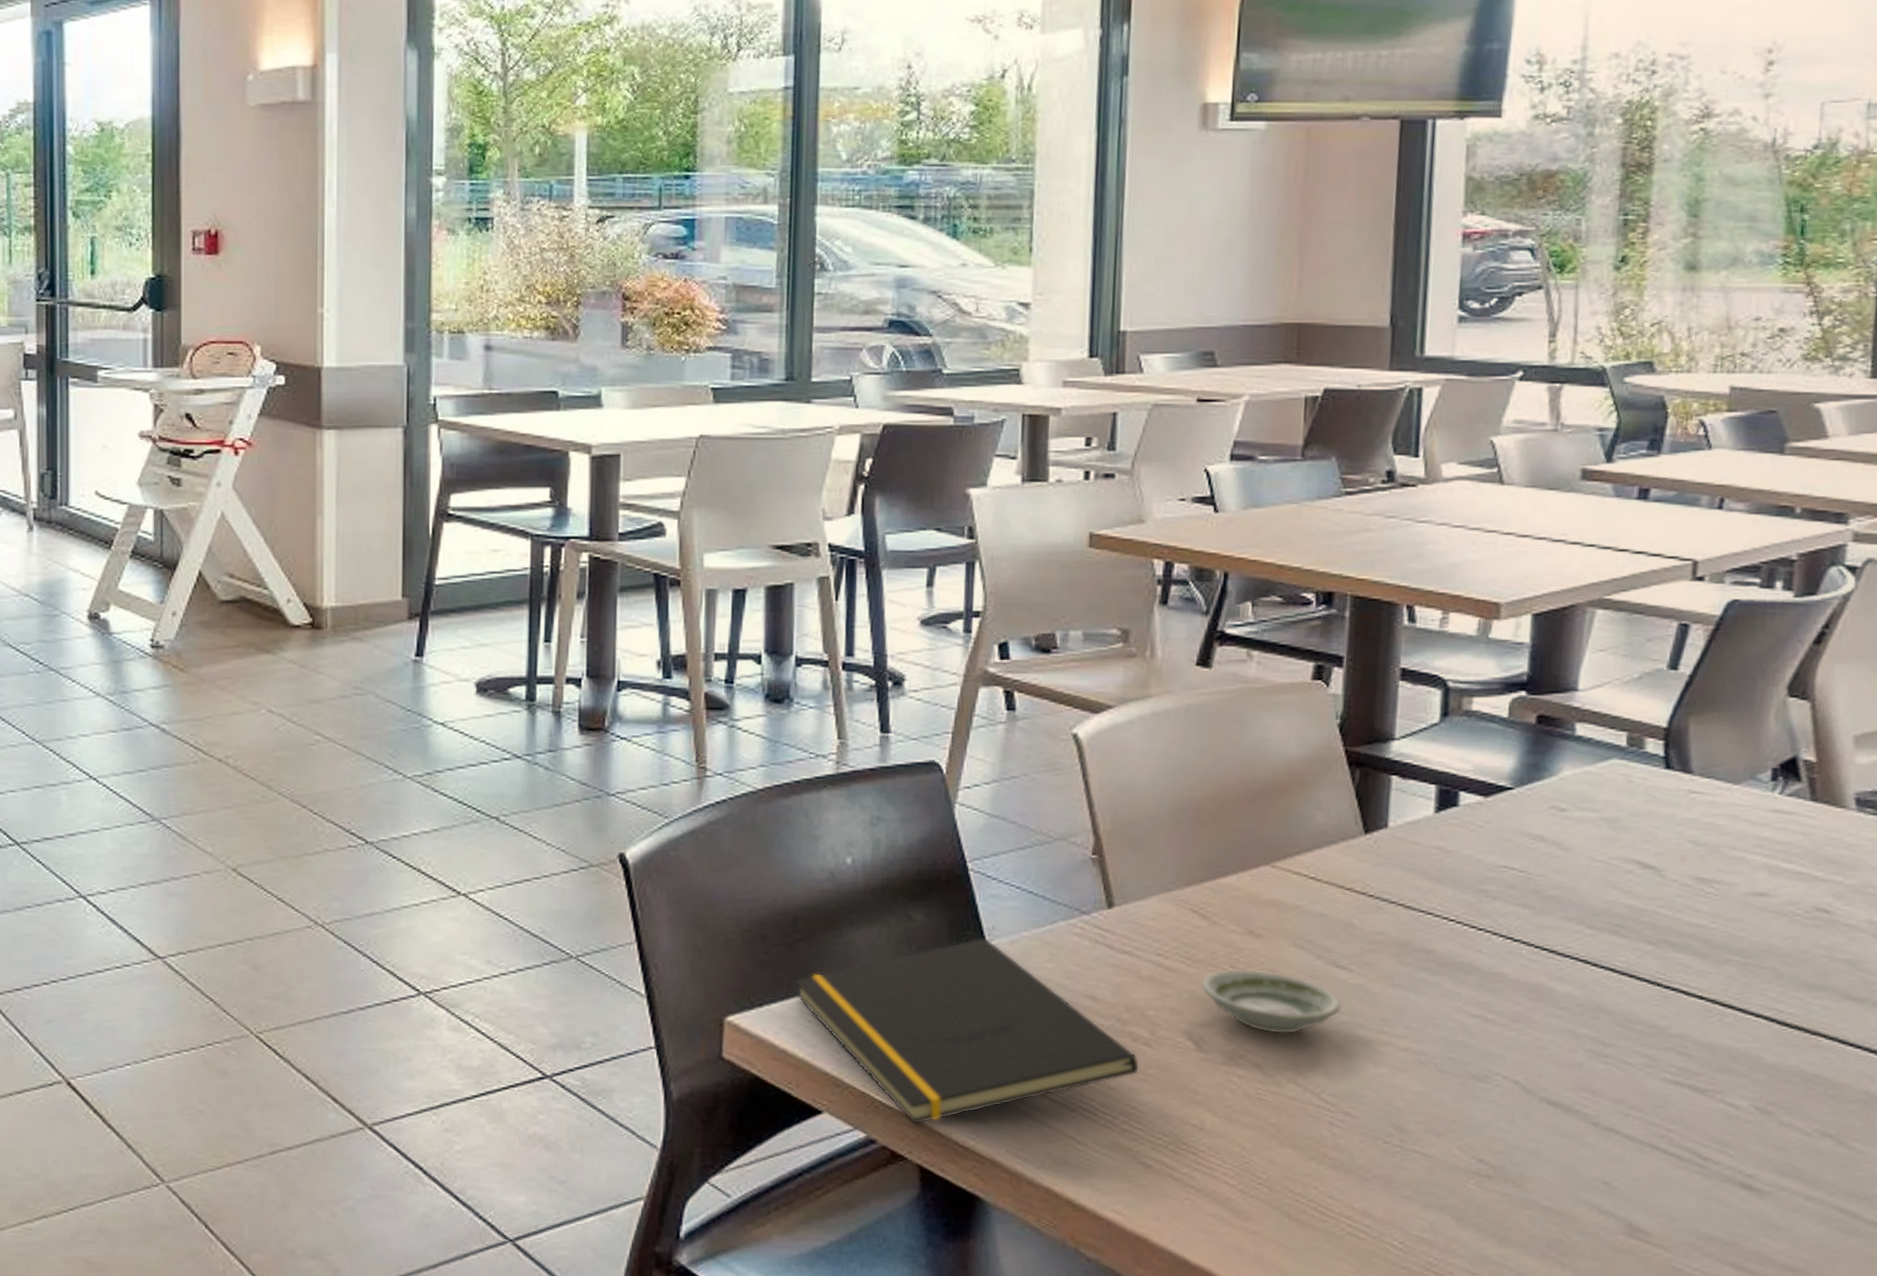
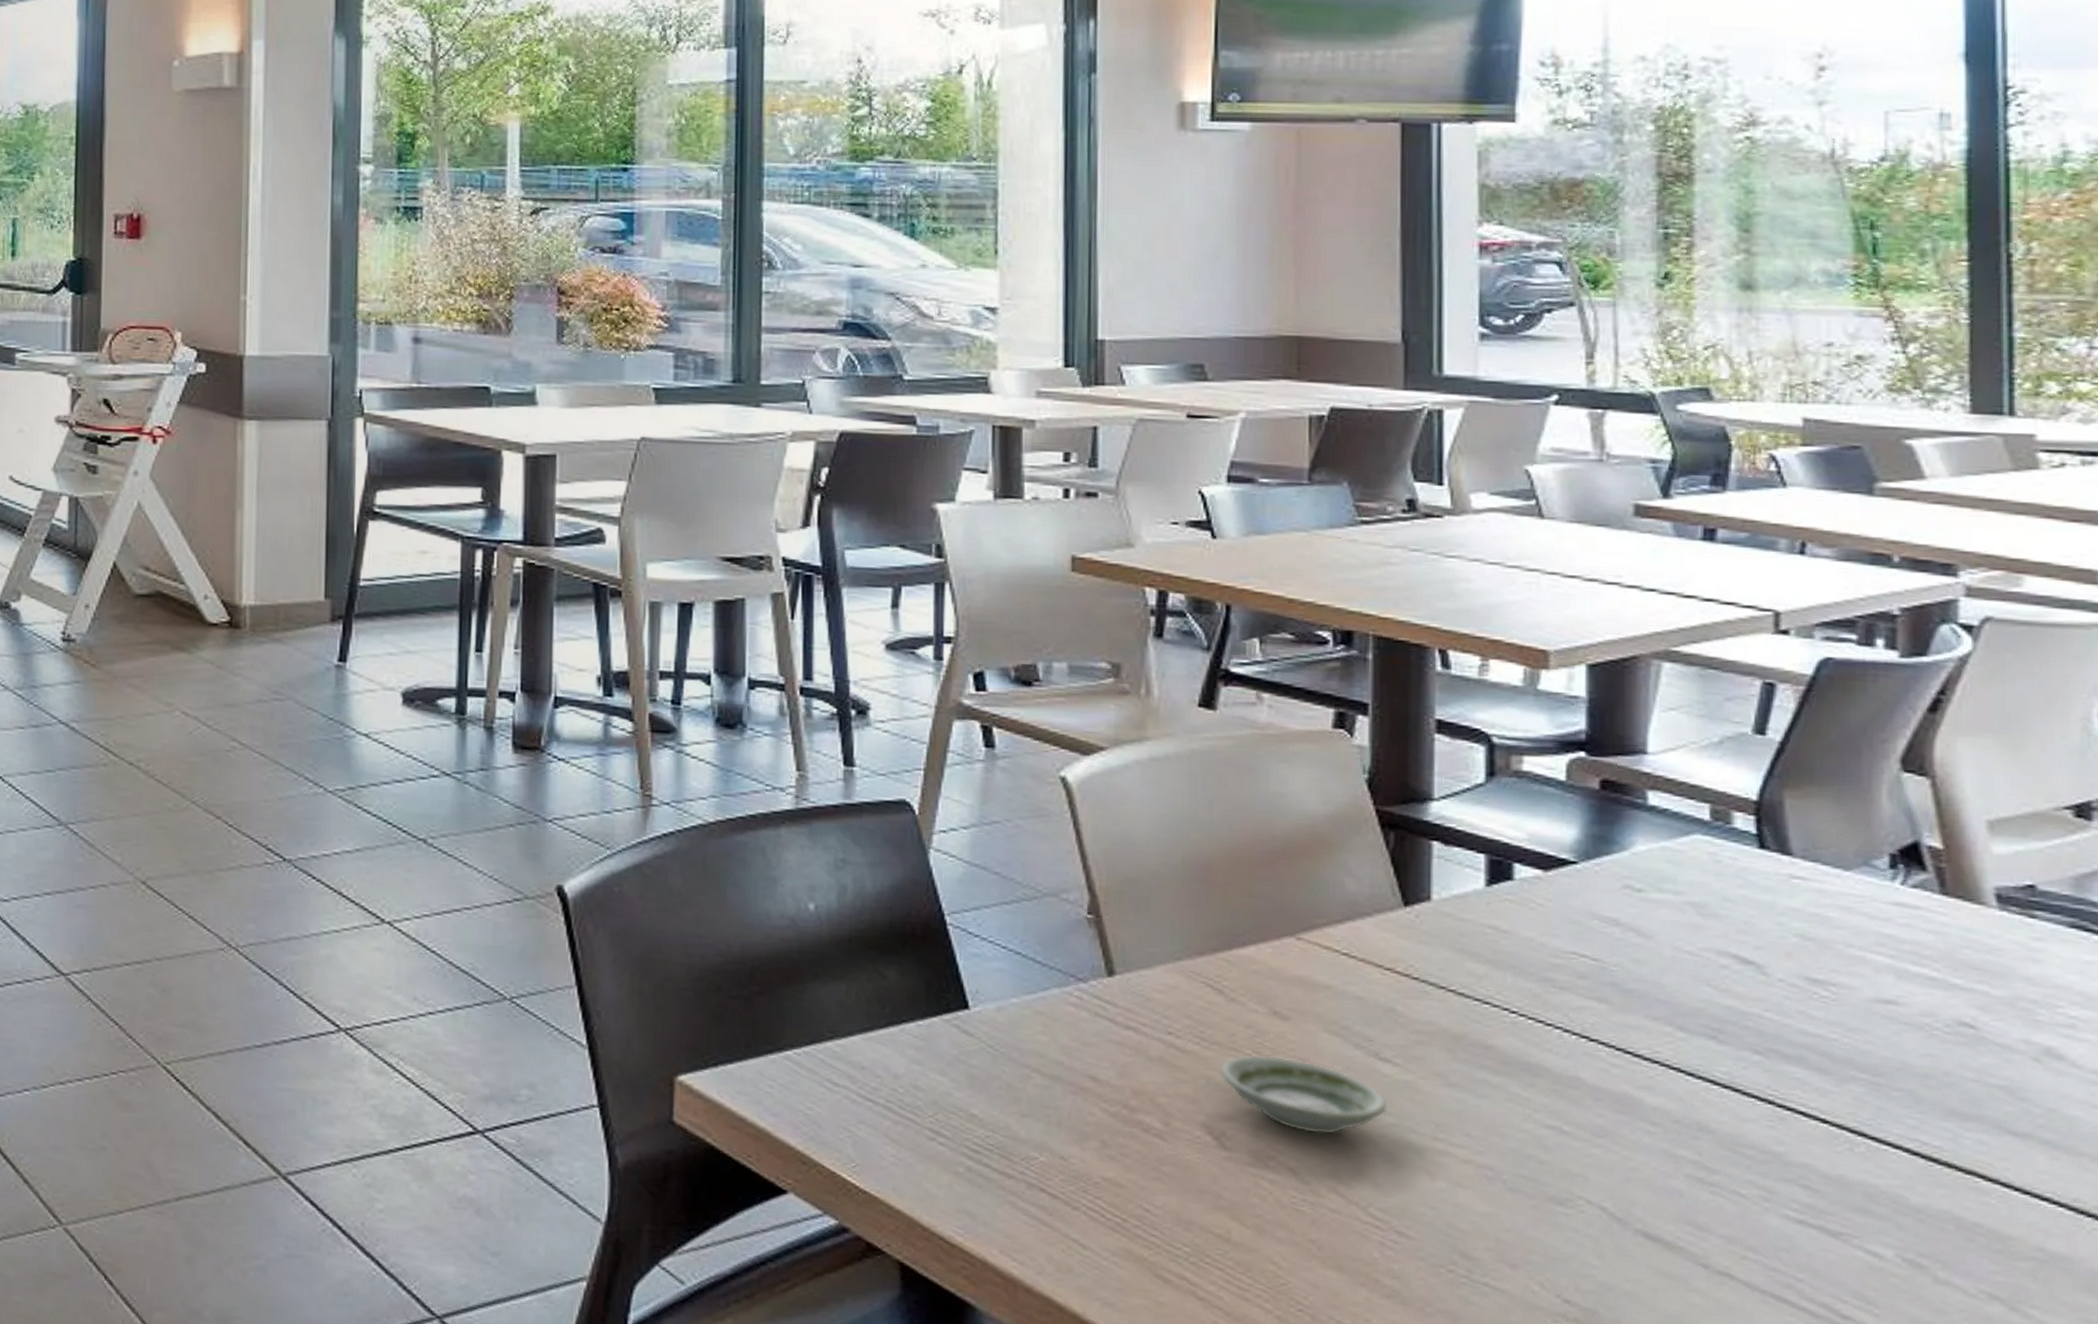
notepad: present [794,937,1140,1125] -> none [753,1001,1152,1214]

